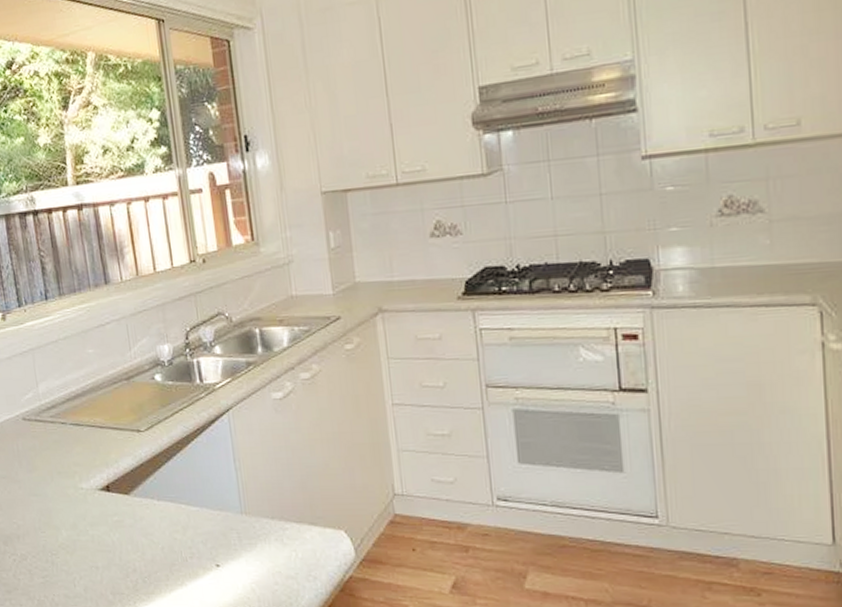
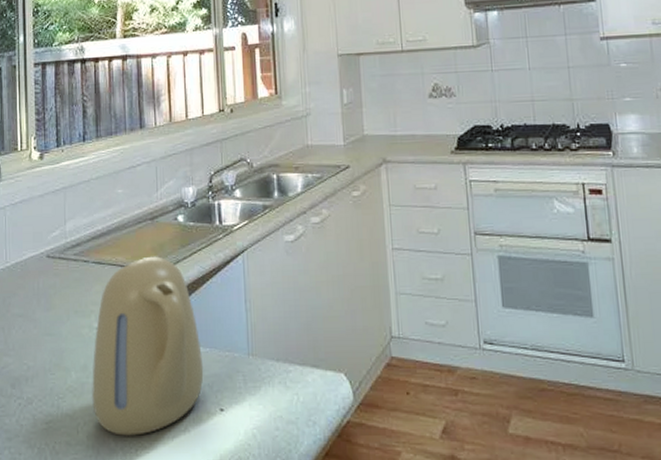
kettle: none [81,416,197,589] -> present [92,256,204,436]

